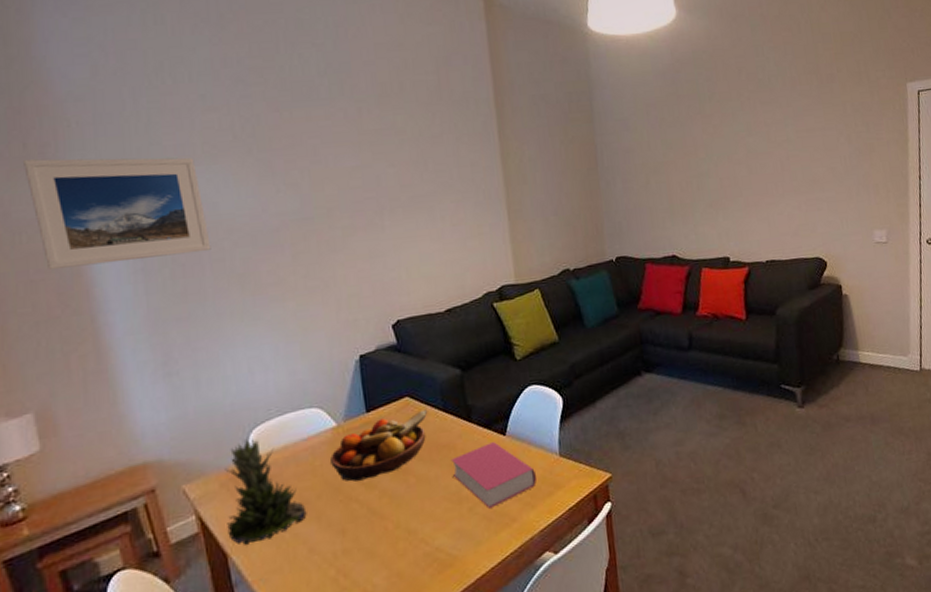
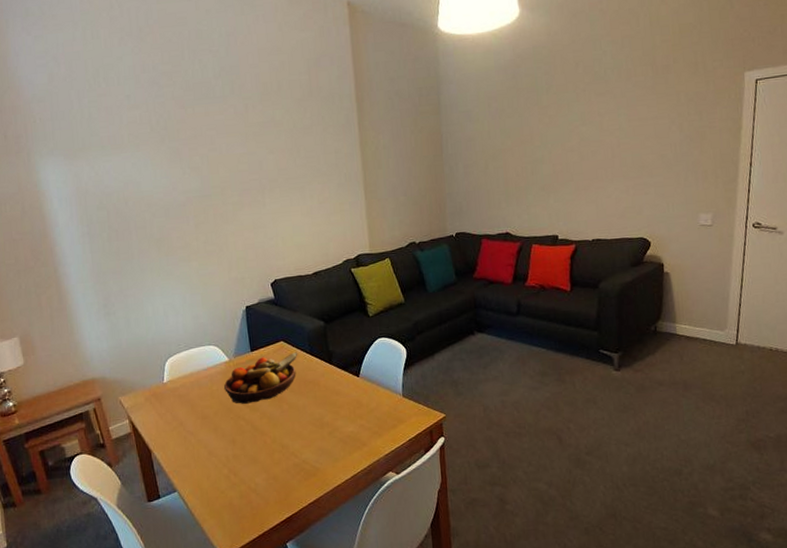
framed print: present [24,157,211,269] -> none [5,146,136,232]
succulent plant: present [224,438,307,545] -> none [148,365,207,445]
book: present [450,442,537,508] -> none [315,382,384,434]

